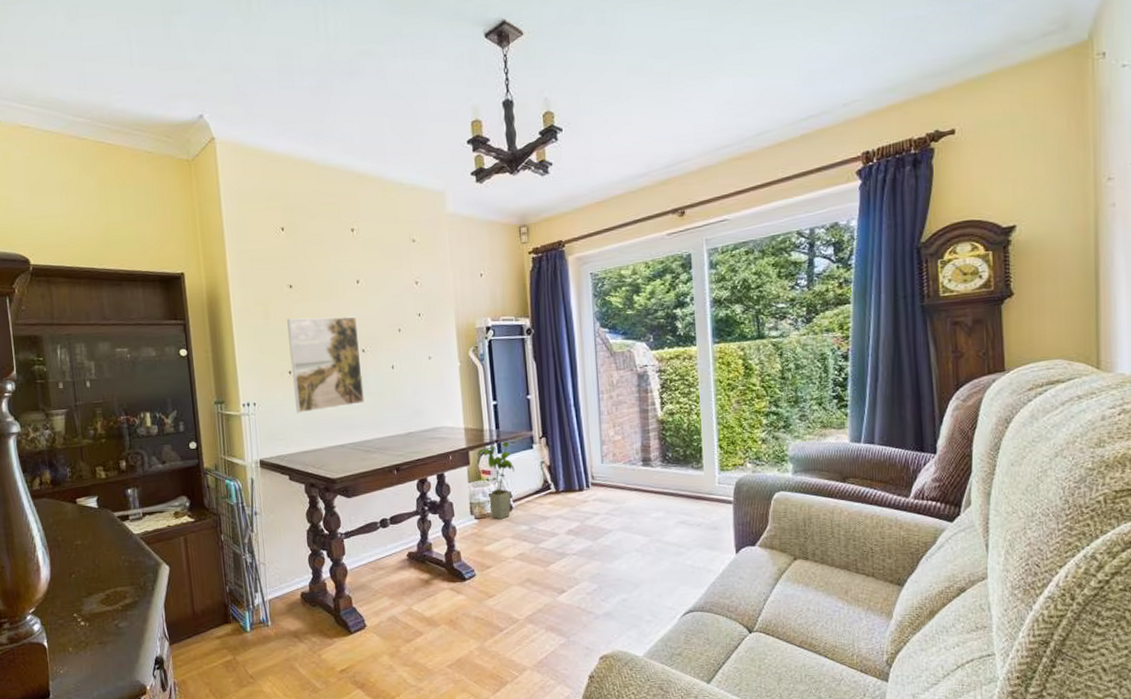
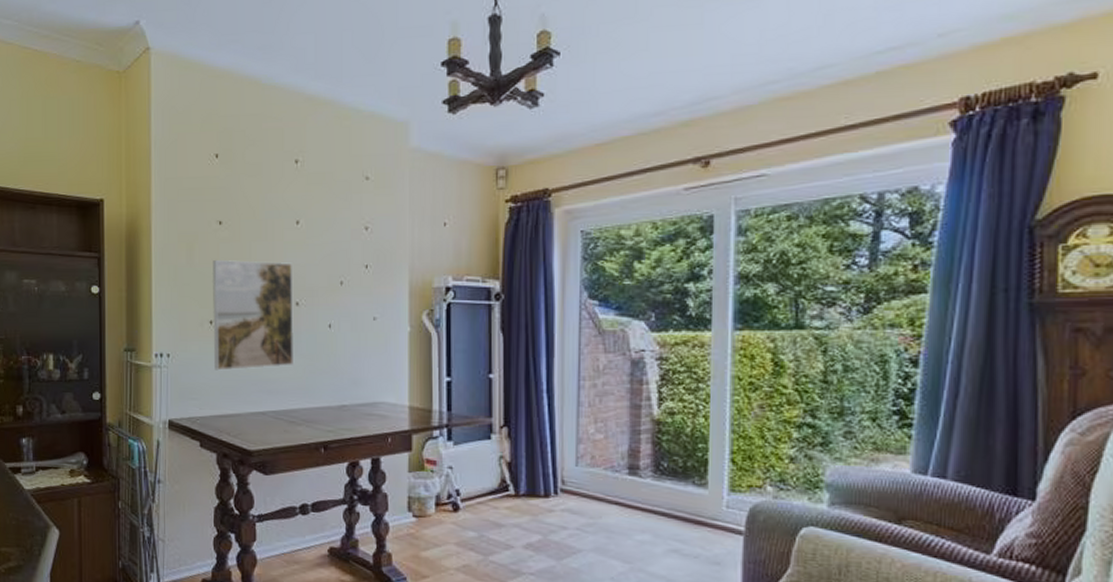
house plant: present [477,436,522,520] -> none [422,423,478,522]

